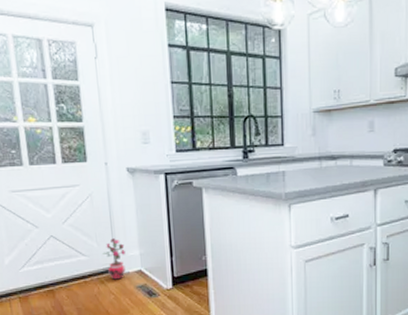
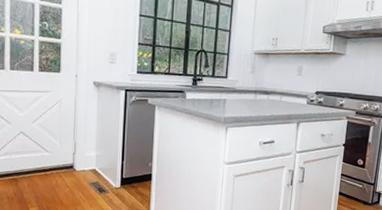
potted plant: present [103,238,126,280] -> none [64,140,84,176]

